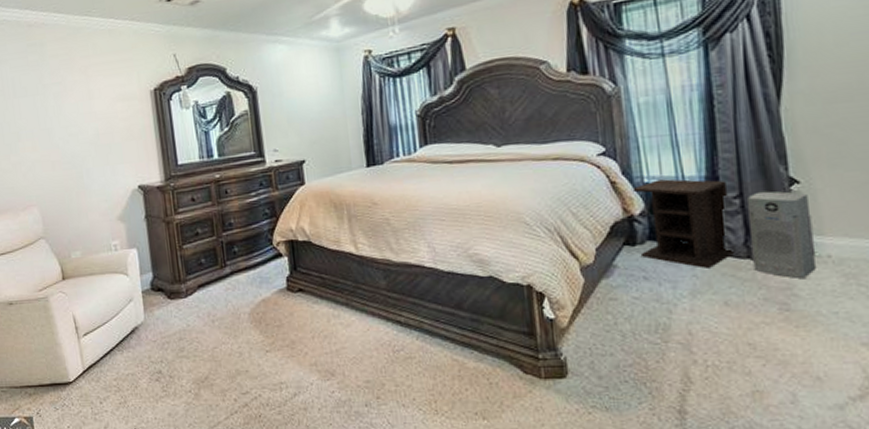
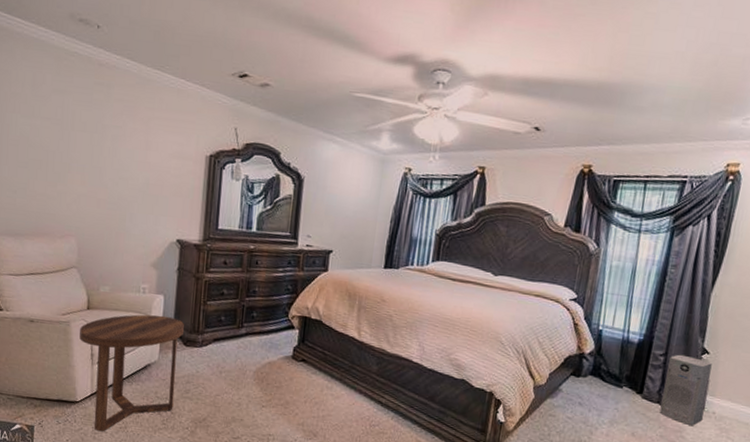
side table: none [59,270,171,410] -> present [79,314,184,431]
nightstand: present [632,178,735,268] -> none [581,329,659,405]

